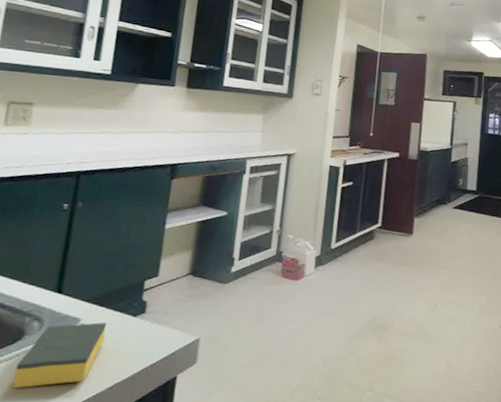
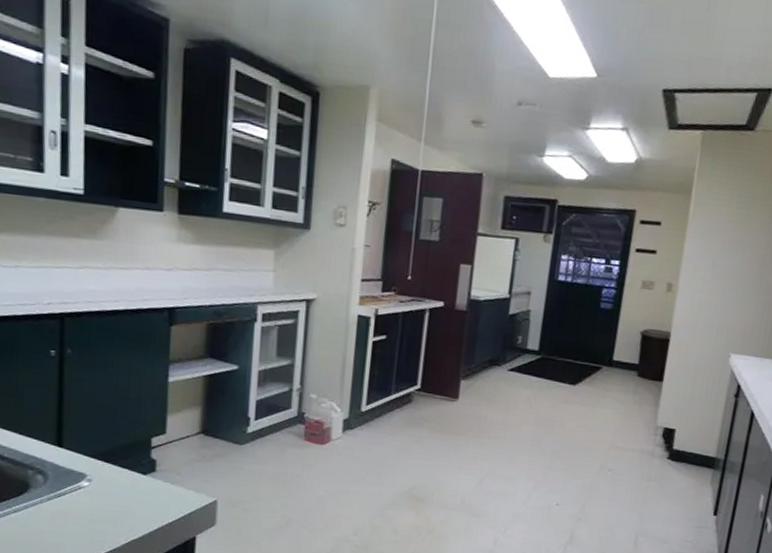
sponge: present [12,322,107,389] -> none [26,478,115,540]

